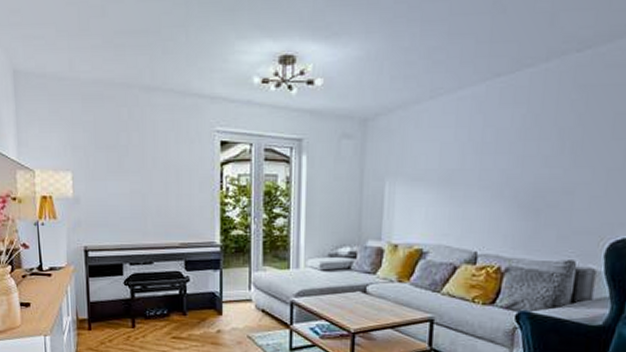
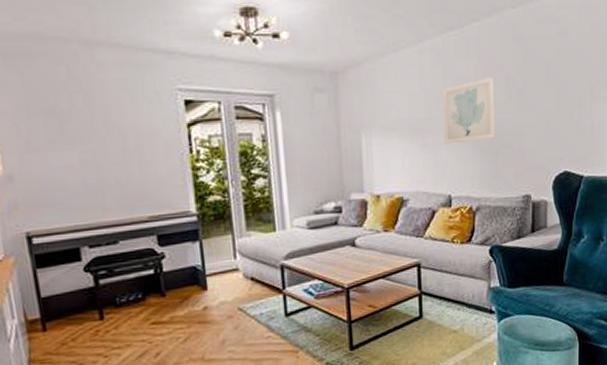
wall art: none [476,127,544,198] -> present [442,76,495,144]

